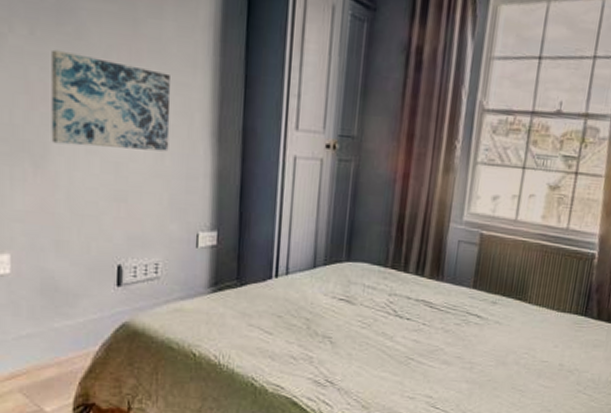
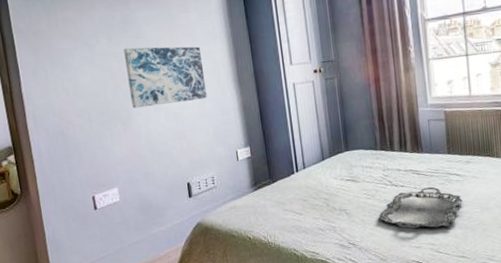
serving tray: none [370,325,477,377] -> present [378,187,462,229]

